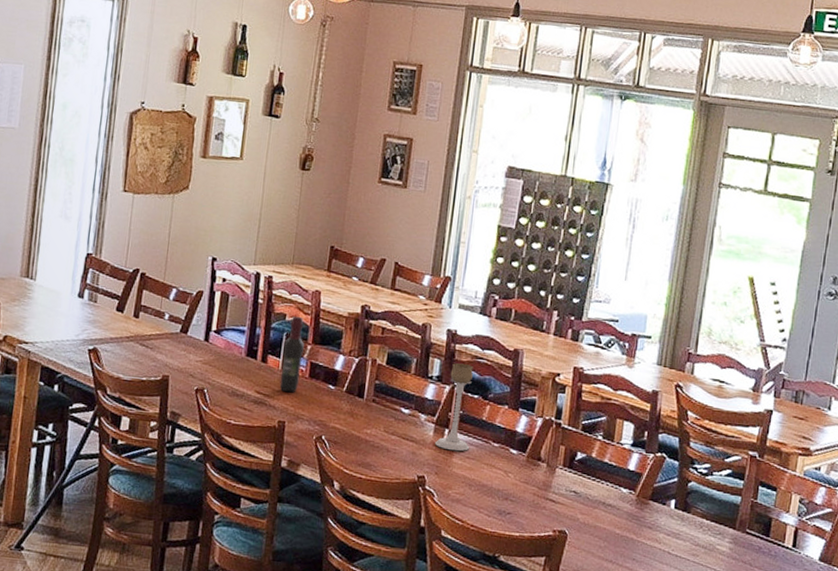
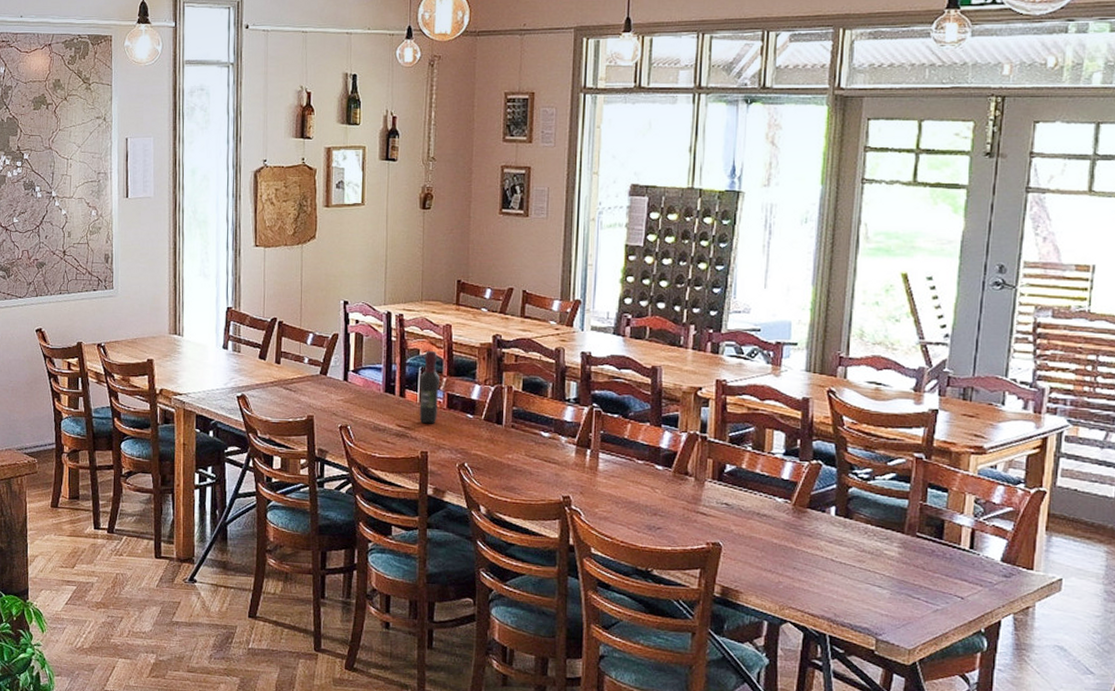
candle holder: present [434,362,473,451] -> none [577,383,614,471]

